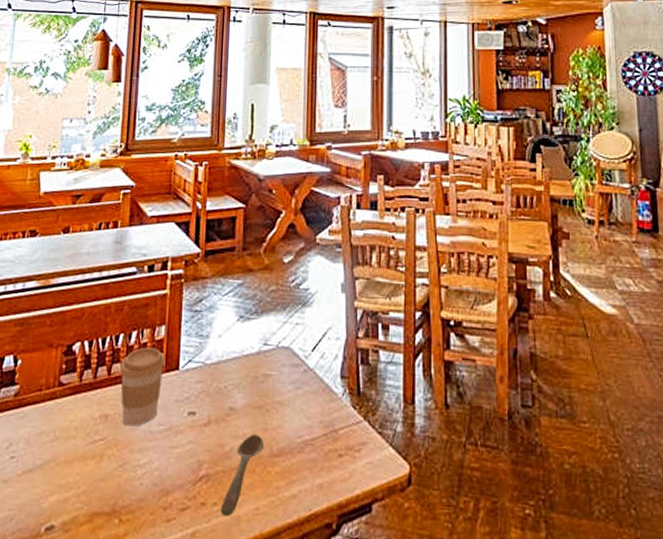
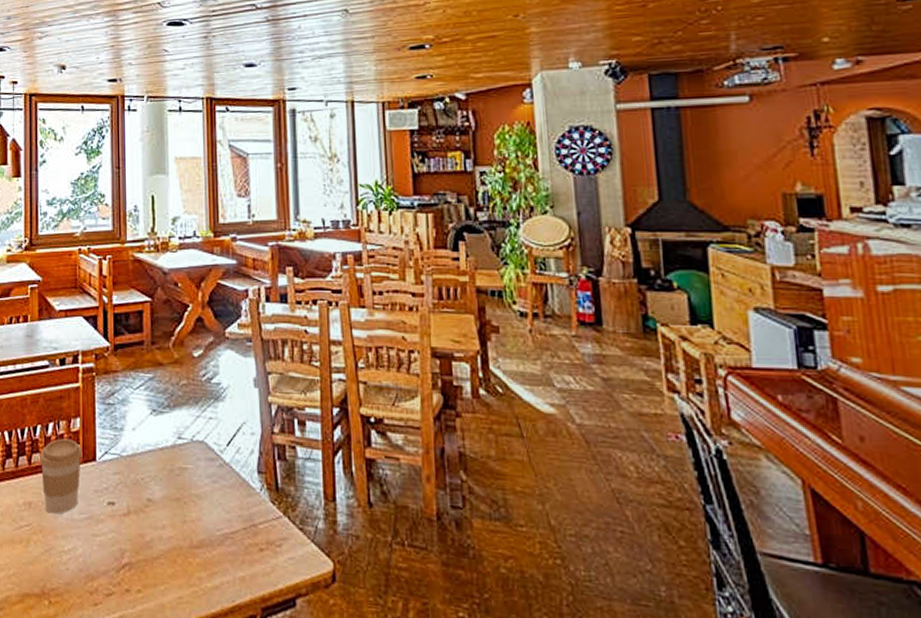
spoon: present [220,434,263,516] -> none [145,525,183,603]

